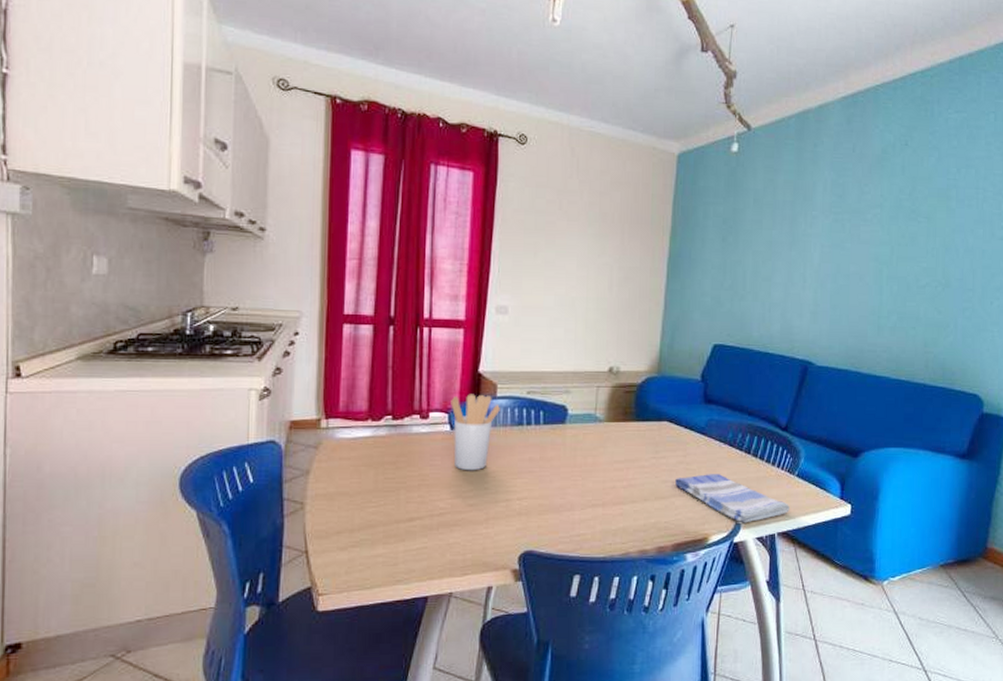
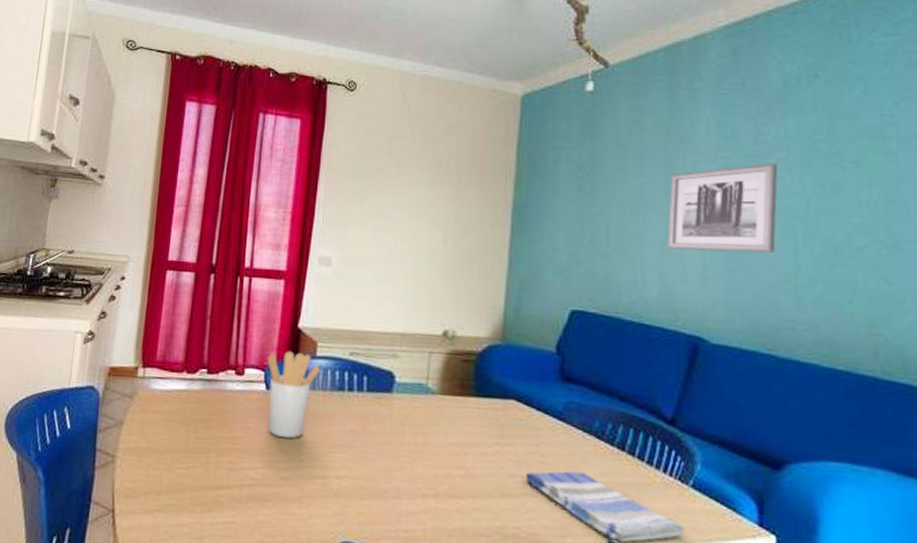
wall art: none [790,218,874,292] -> present [667,163,778,253]

